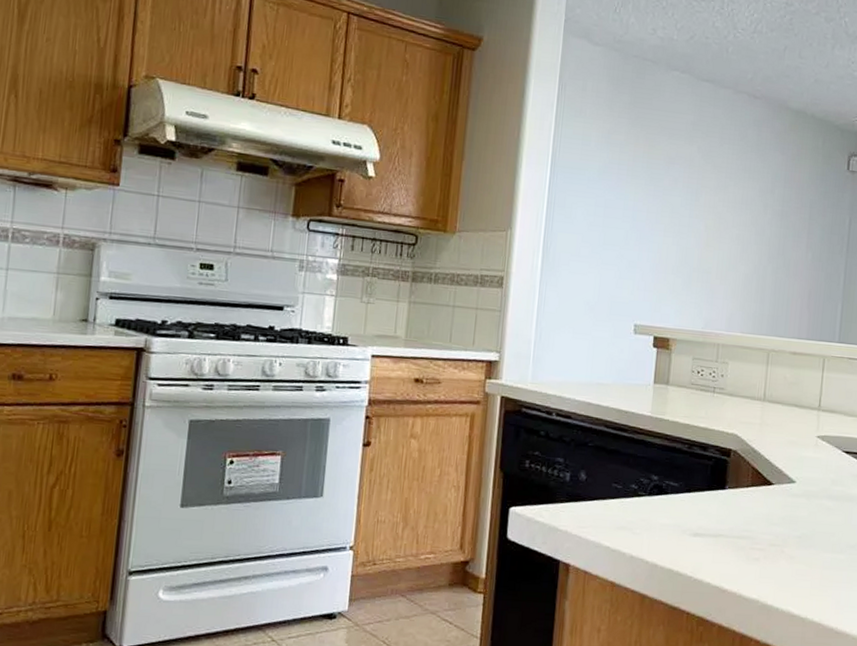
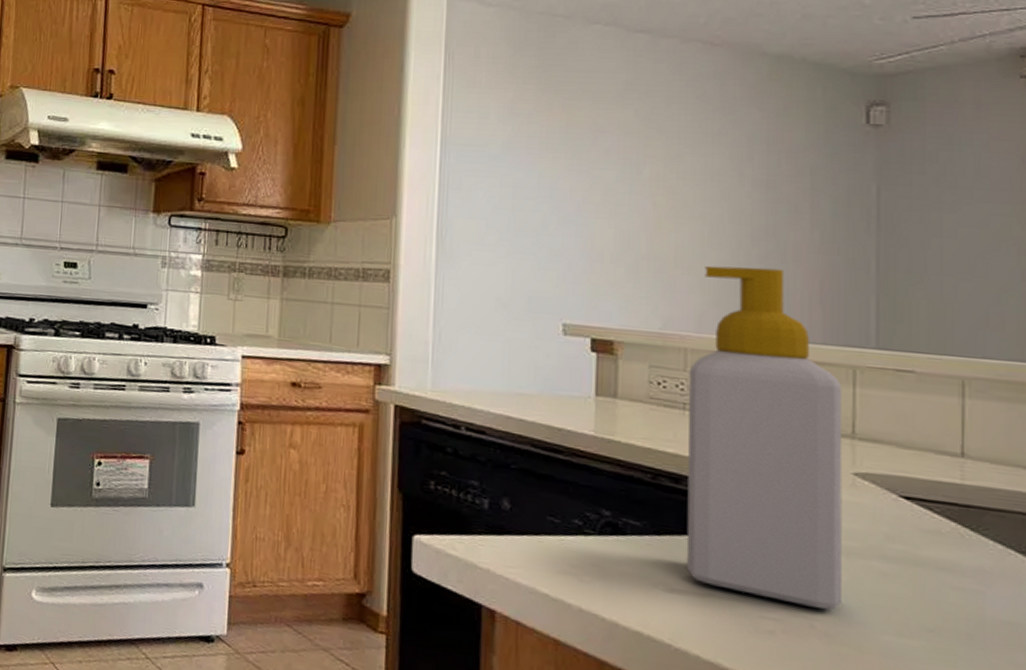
soap bottle: none [707,277,815,538] -> present [686,265,843,610]

